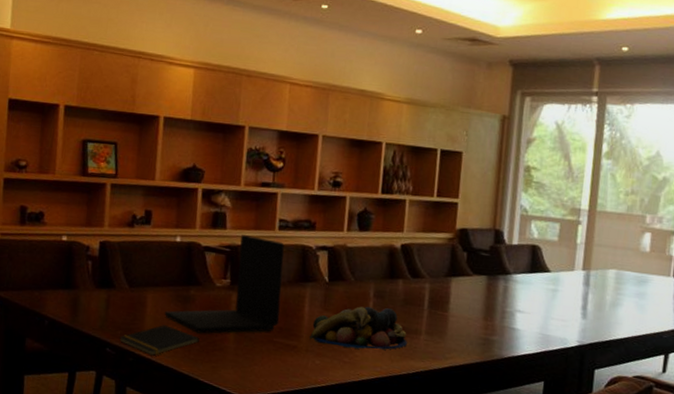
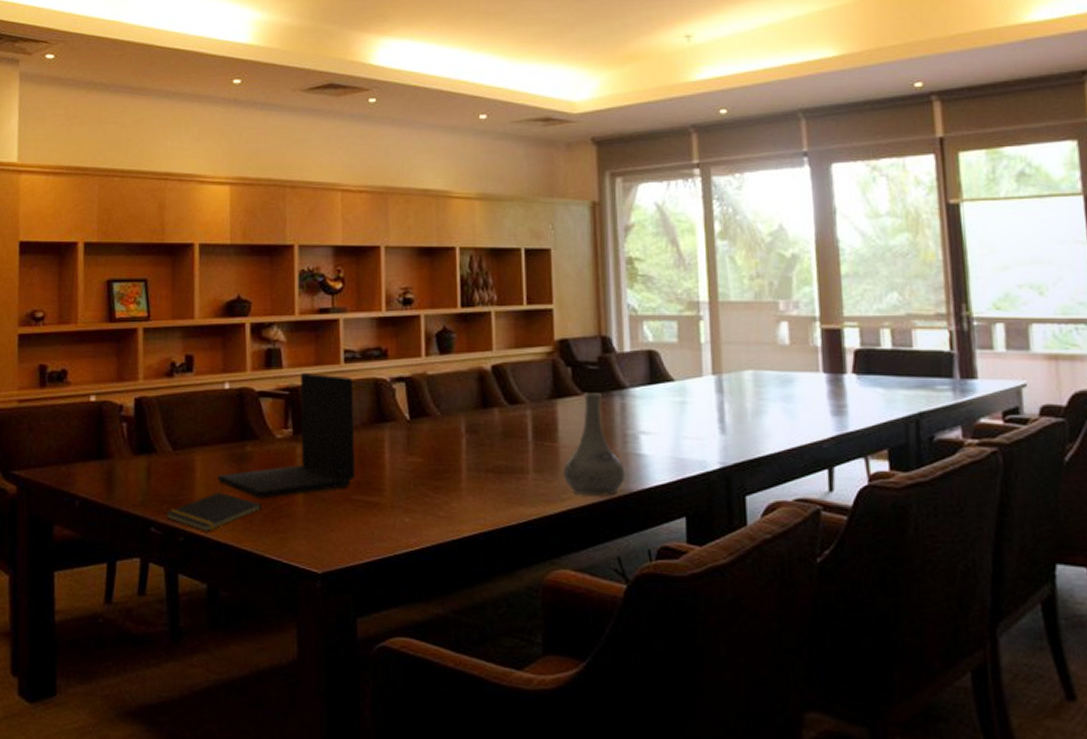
fruit bowl: present [310,306,407,350] -> none [394,444,513,499]
vase: none [449,274,500,359] -> present [562,393,625,496]

